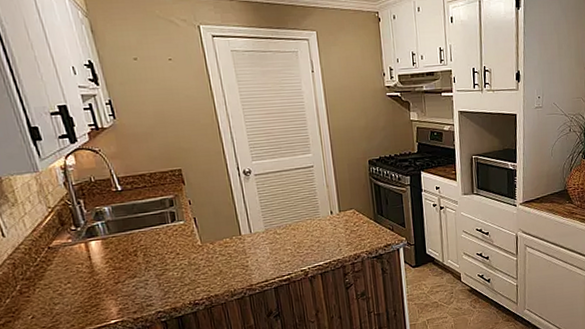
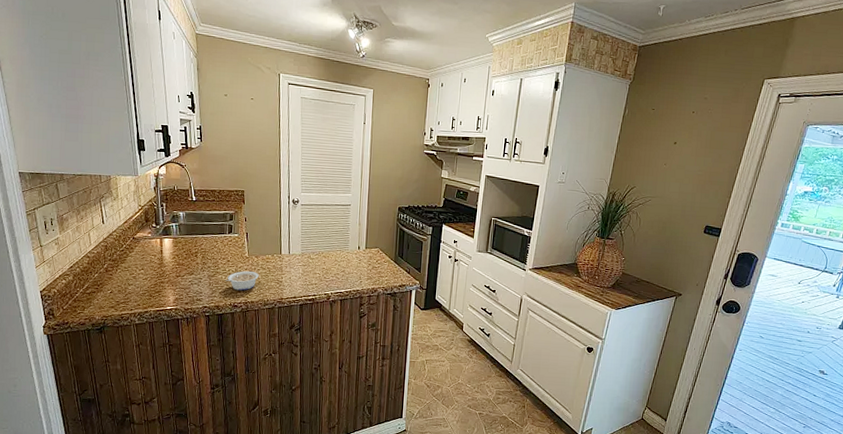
legume: none [178,260,219,286] -> present [225,271,259,291]

